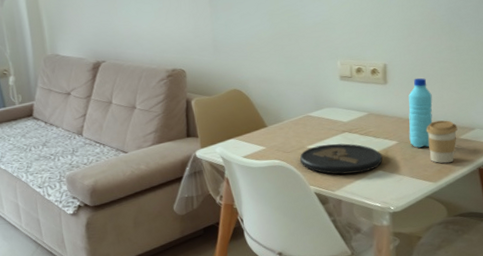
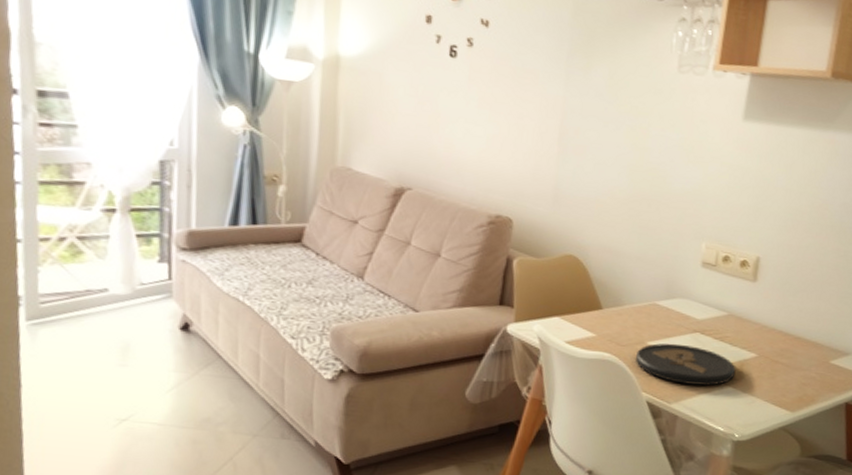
water bottle: present [408,78,433,148] -> none [771,280,807,367]
coffee cup: present [427,120,458,164] -> none [791,337,830,391]

